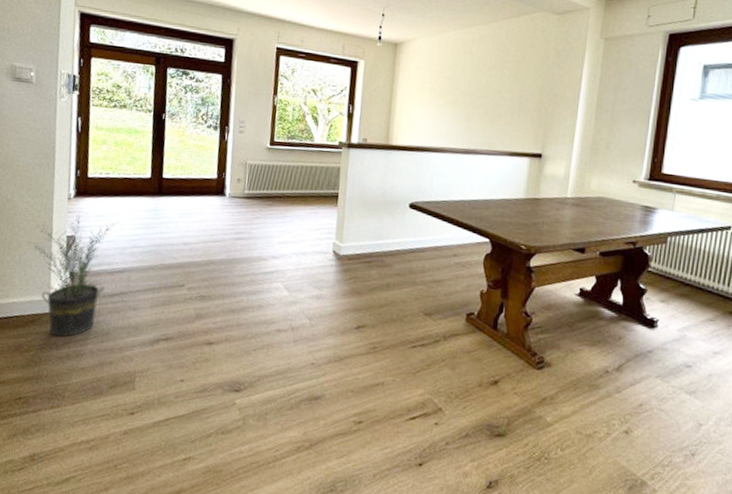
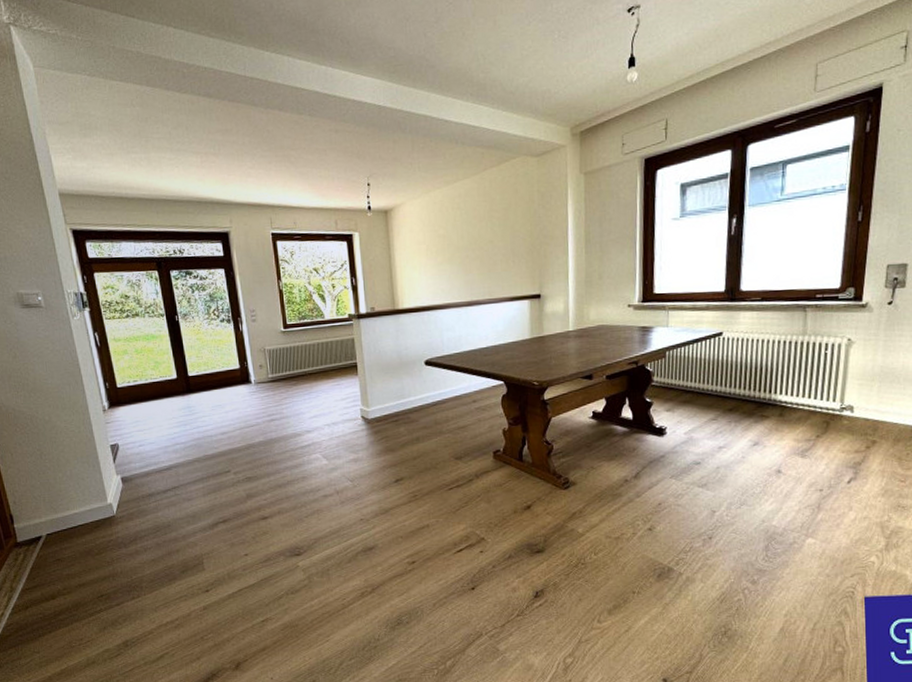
potted plant: present [28,214,118,338] -> none [75,423,157,538]

